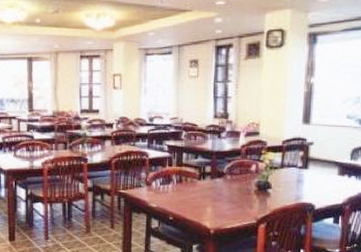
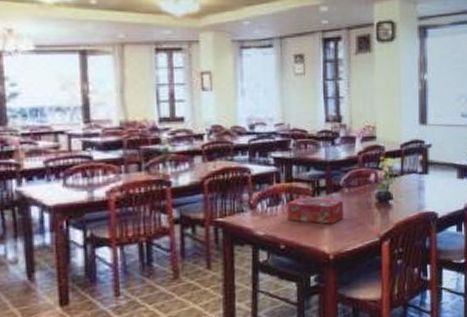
tissue box: none [177,180,225,204] -> present [287,197,343,224]

